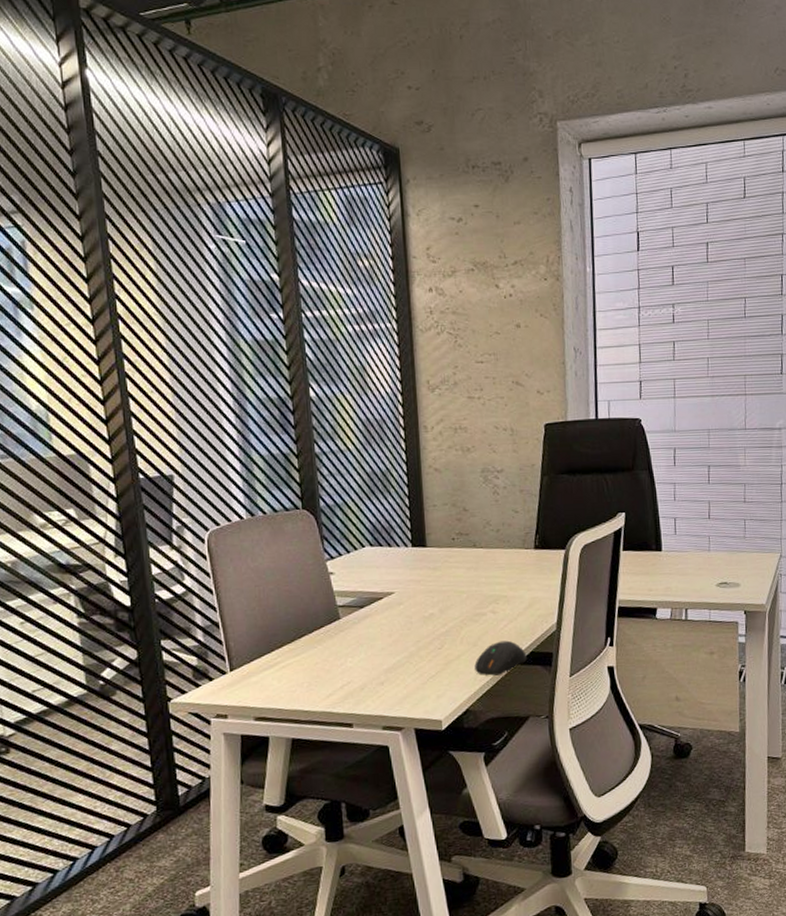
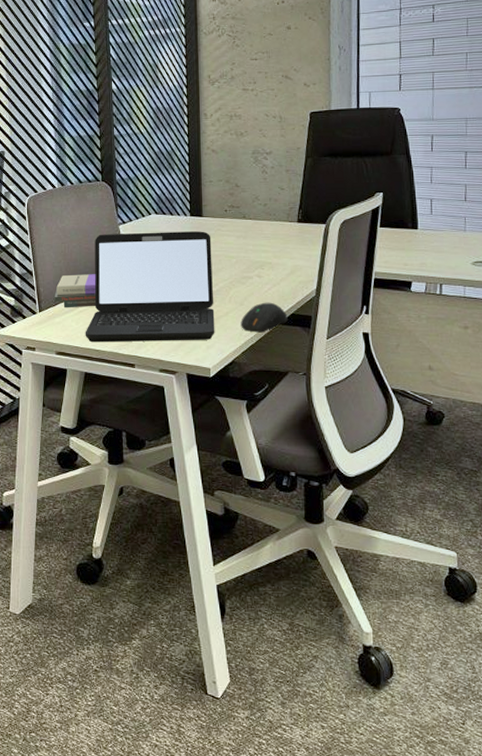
books: none [248,621,302,663] -> present [54,274,96,307]
laptop: none [289,564,446,703] -> present [85,231,215,343]

